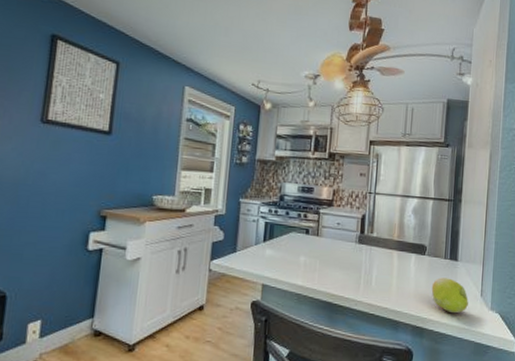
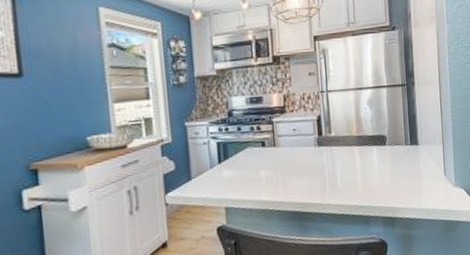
fruit: present [431,277,468,314] -> none [396,163,433,198]

